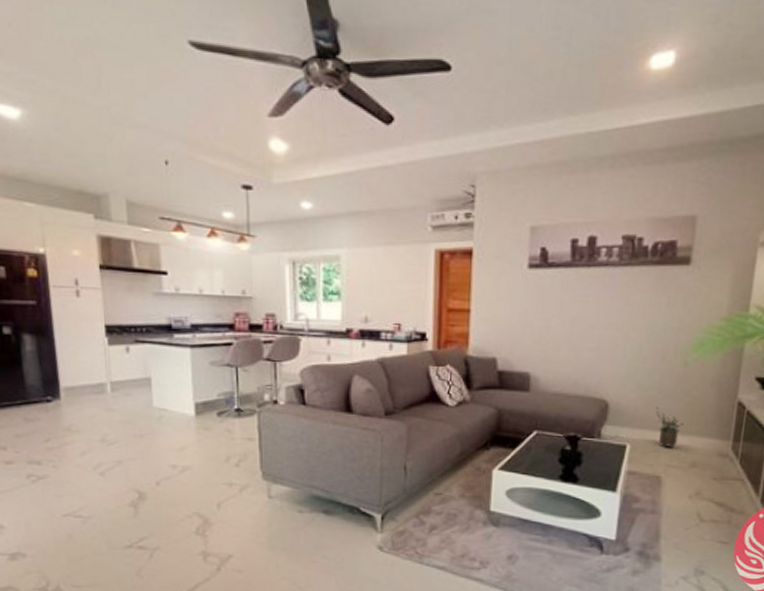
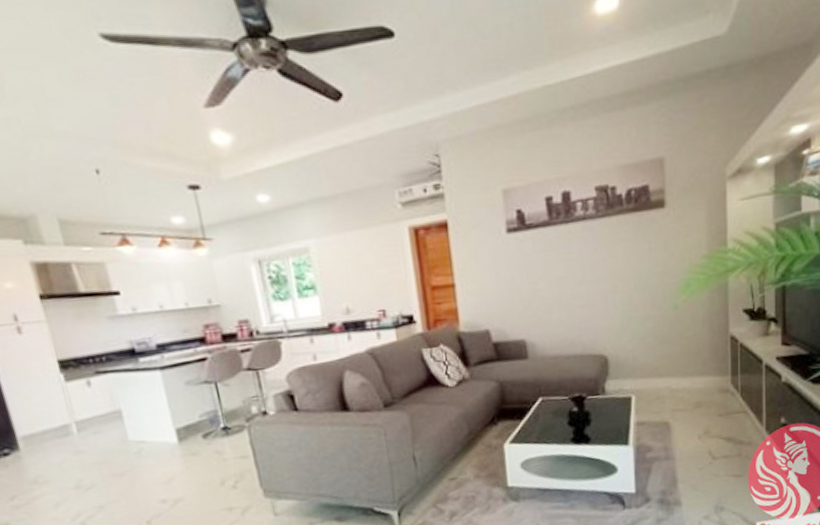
potted plant: present [655,407,684,448] -> none [654,354,683,393]

